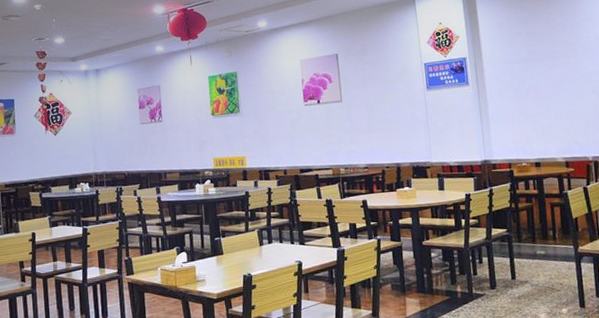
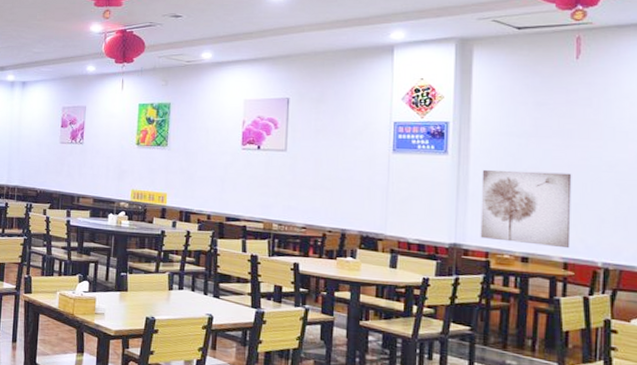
wall art: none [496,87,568,152] -> present [480,169,572,249]

